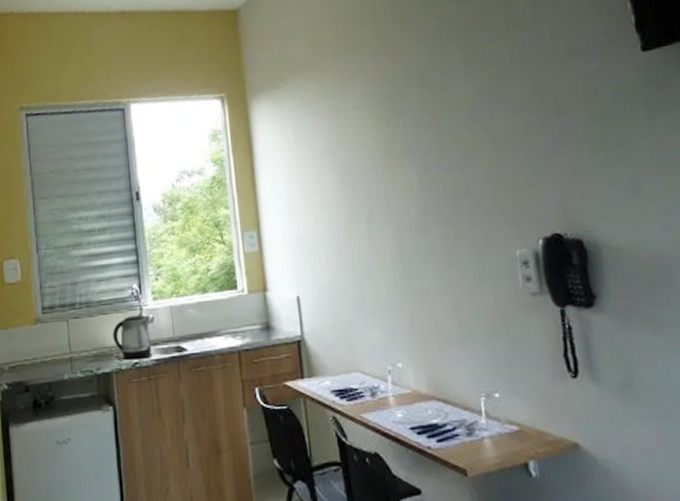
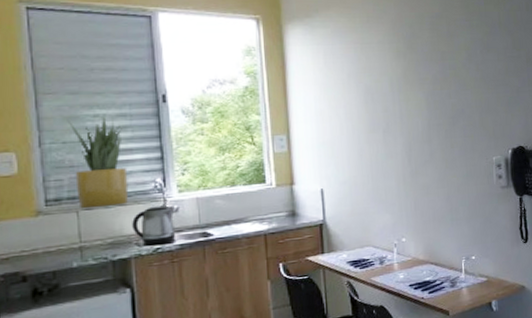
planter: none [59,219,110,318] -> present [68,117,129,209]

